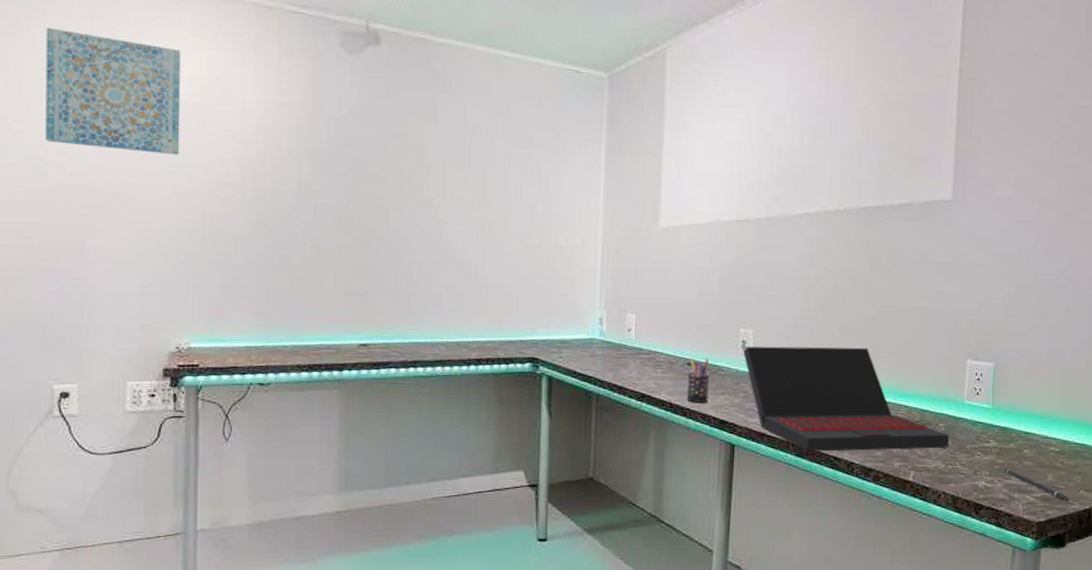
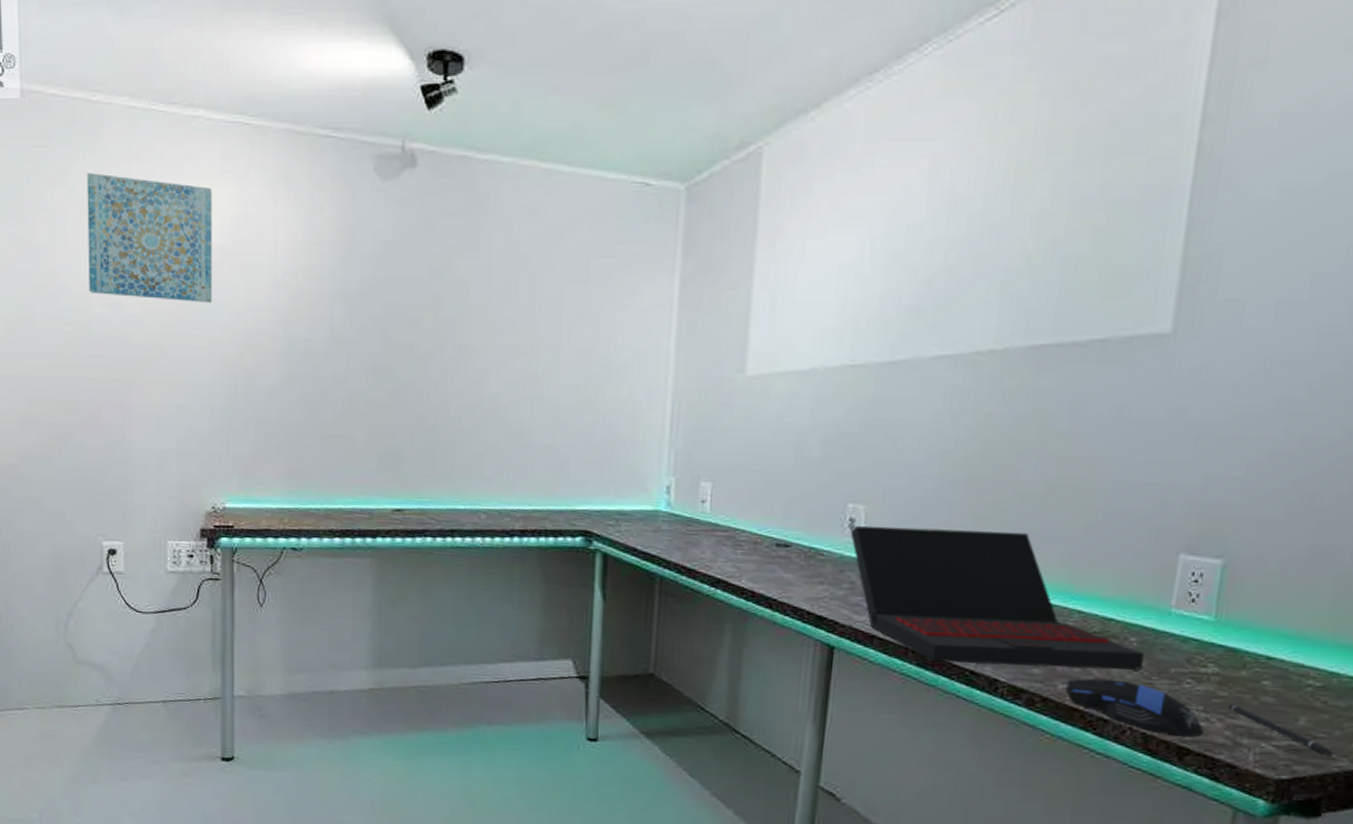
pen holder: present [686,358,712,403] -> none [773,538,809,593]
computer mouse: none [900,456,990,496] -> present [1065,678,1204,738]

